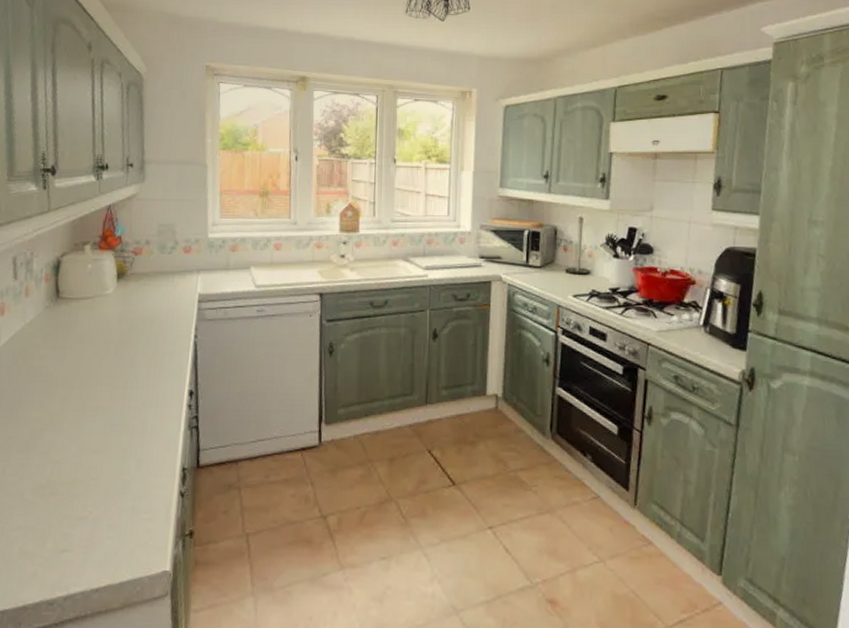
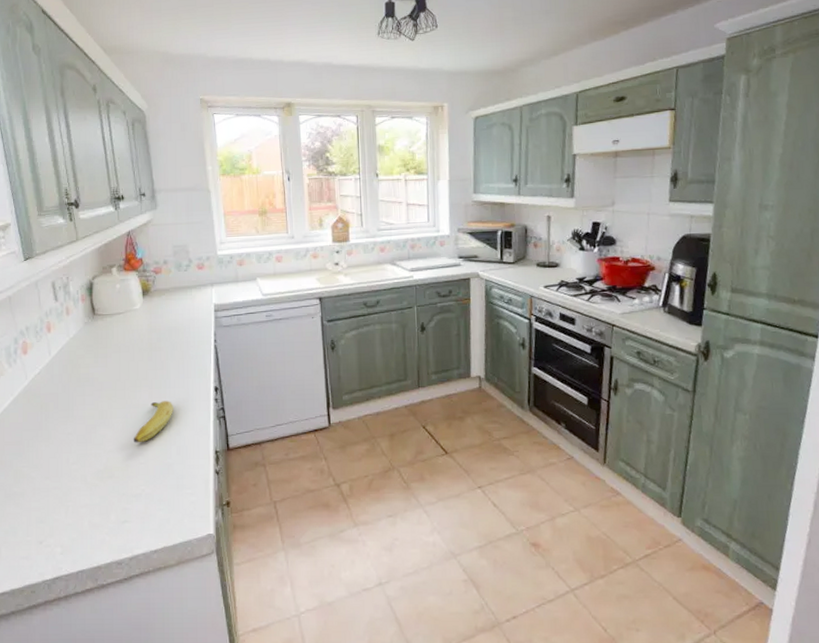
fruit: none [85,404,139,454] -> present [133,401,173,443]

